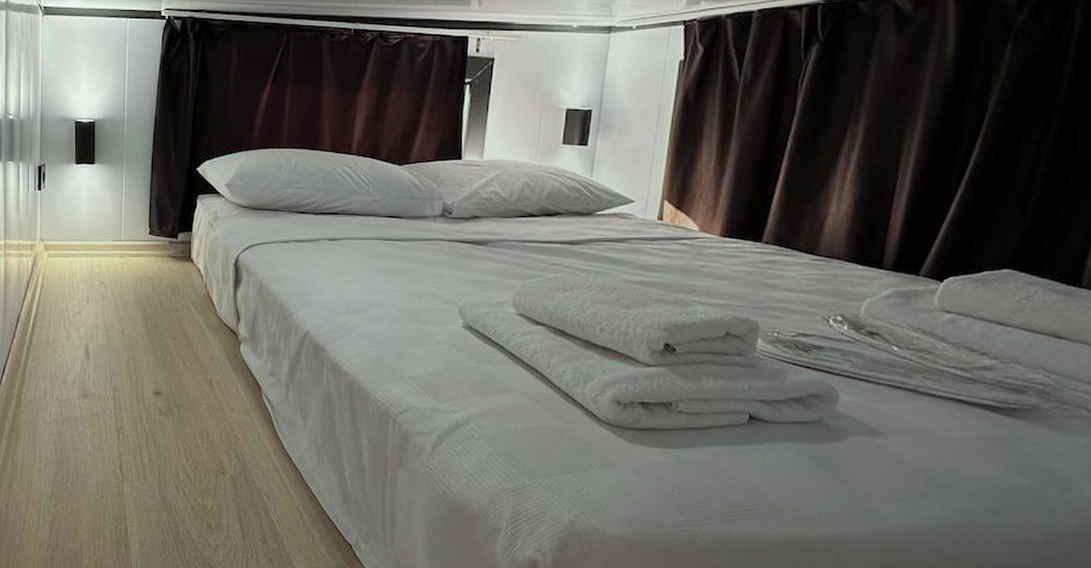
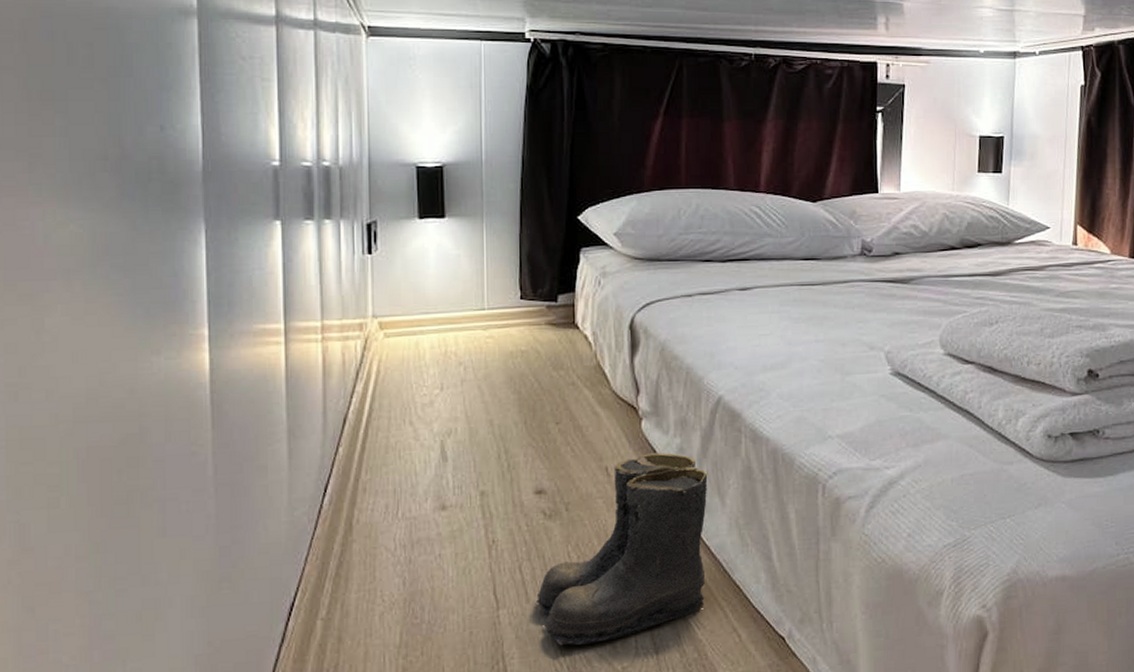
boots: none [151,373,293,522] -> present [535,452,708,646]

